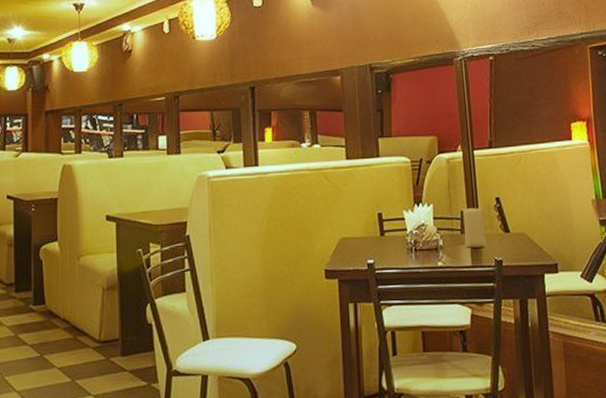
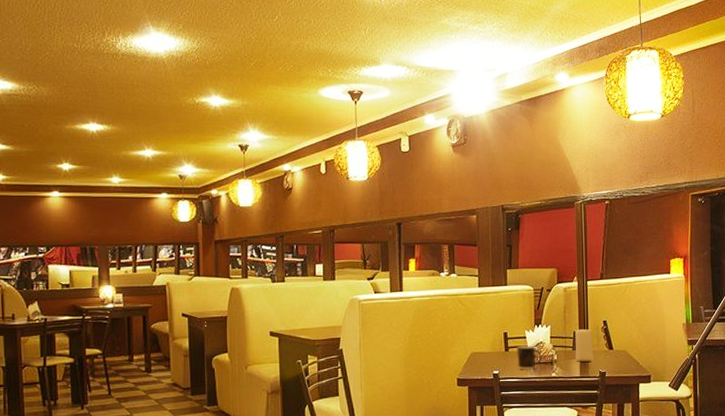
mug: none [393,228,424,260] -> present [516,345,541,371]

